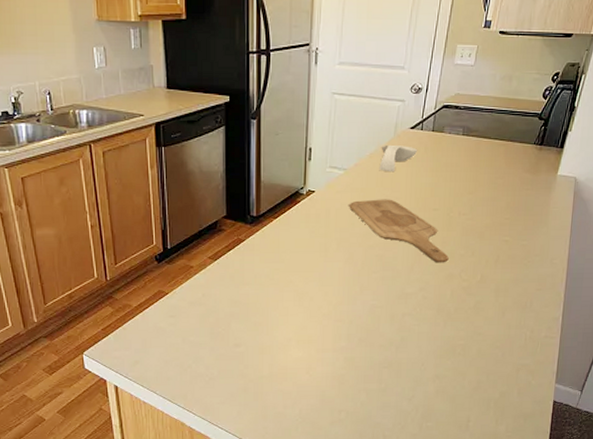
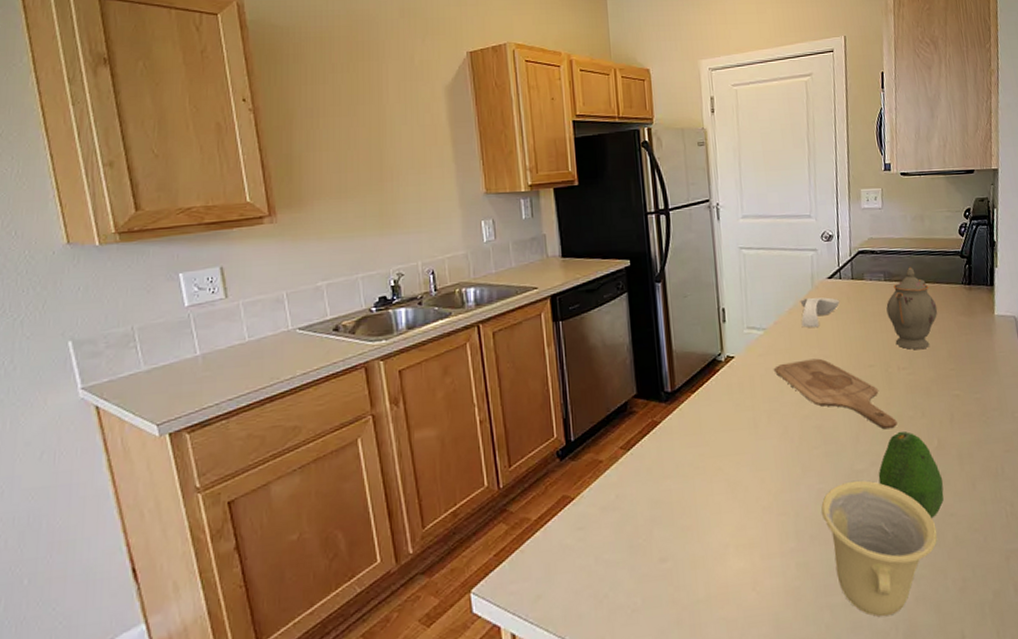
cup: none [372,301,465,402] -> present [821,480,938,617]
fruit: none [424,265,479,335] -> present [878,431,944,519]
teapot: none [459,124,506,199] -> present [886,267,938,350]

